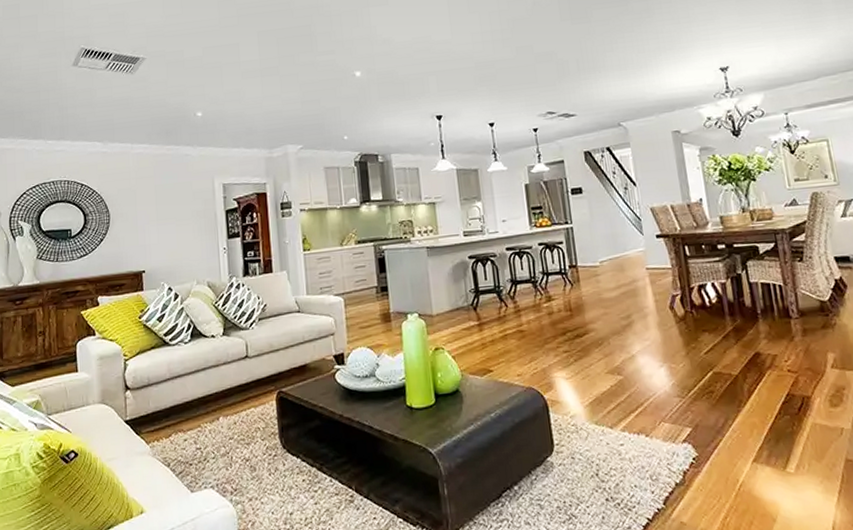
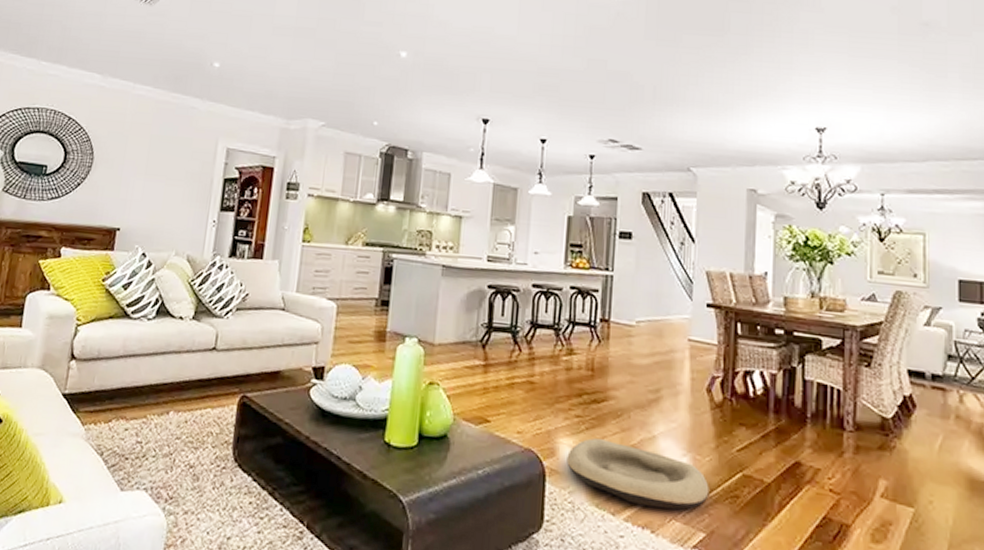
dog bed: none [563,366,688,416] -> present [566,438,709,510]

